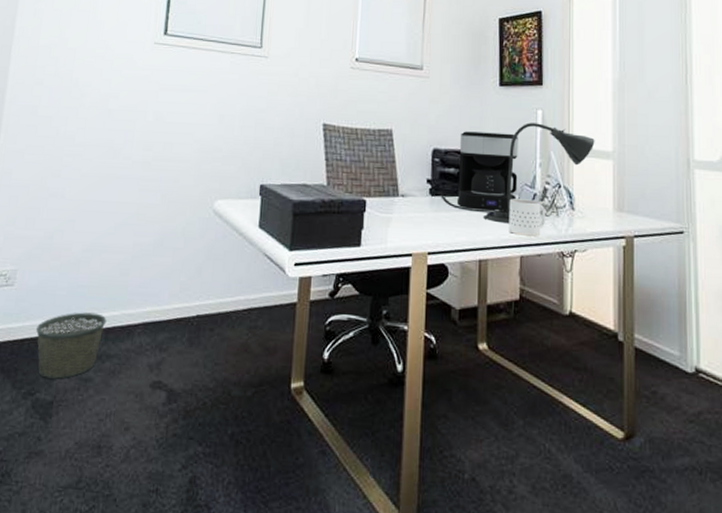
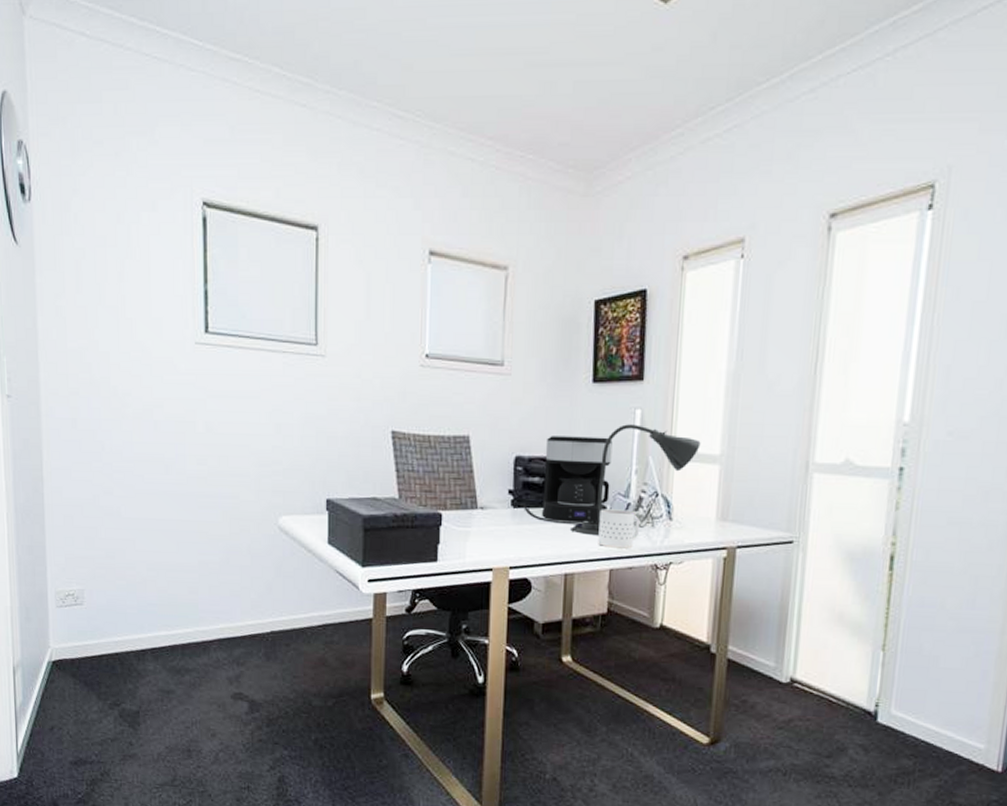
basket: present [35,312,107,379] -> none [111,629,181,691]

